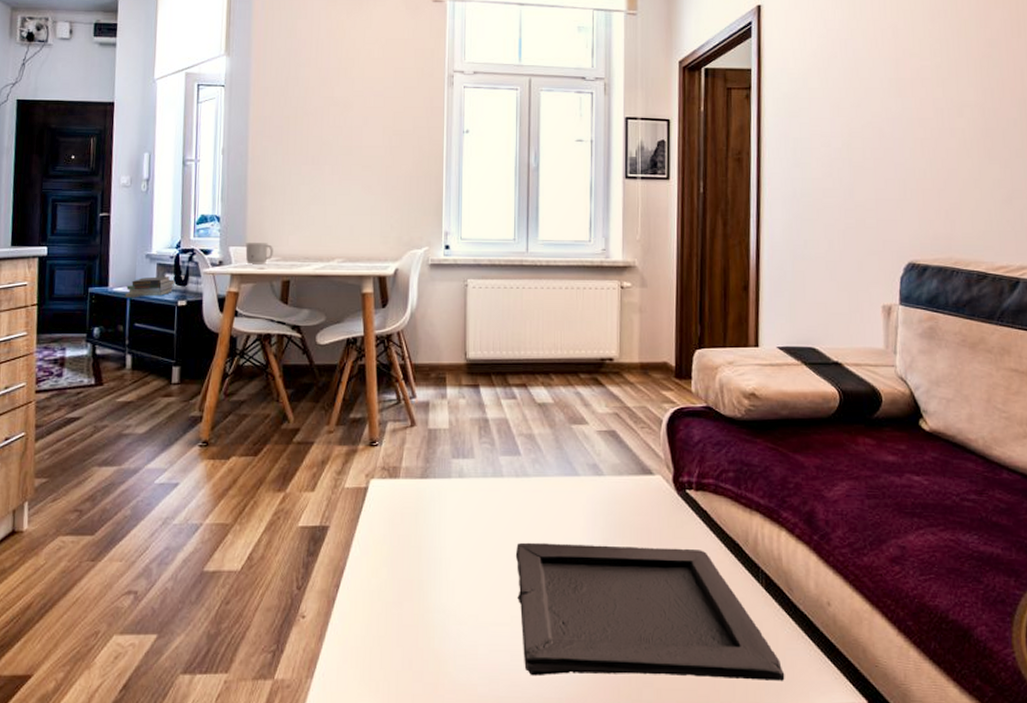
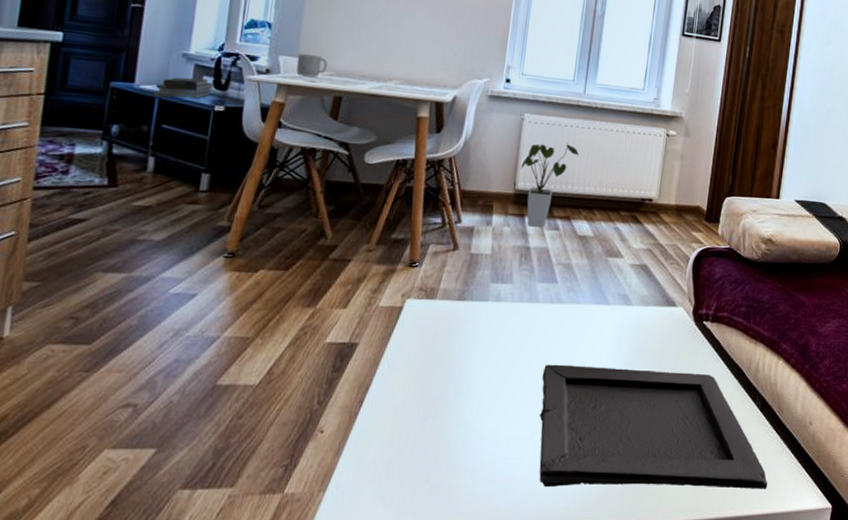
house plant: none [469,306,528,397] -> present [520,143,579,227]

